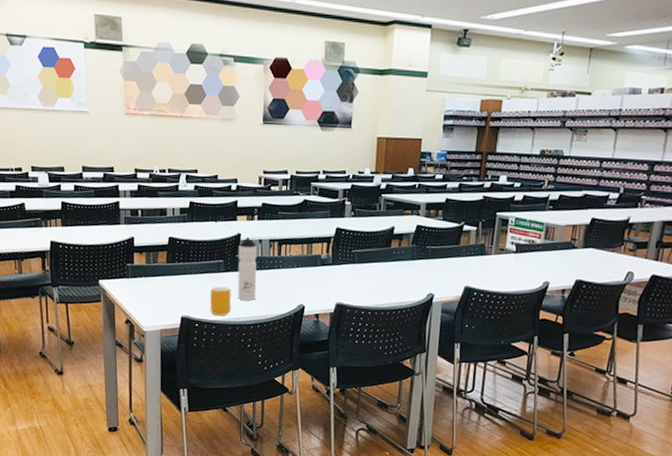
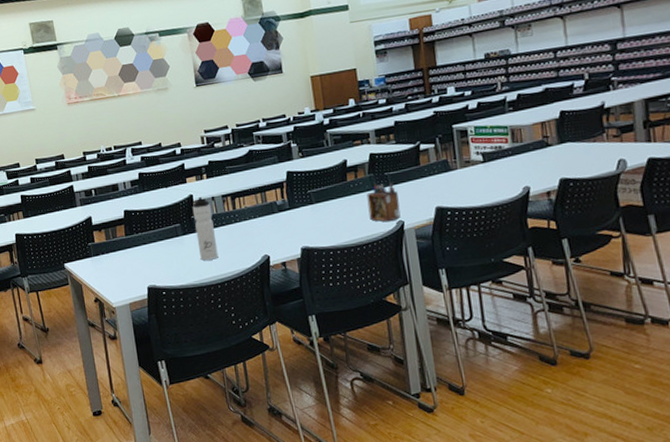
mug: present [210,286,232,316] -> none [171,249,196,280]
desk organizer: none [404,254,434,293] -> present [366,181,401,222]

